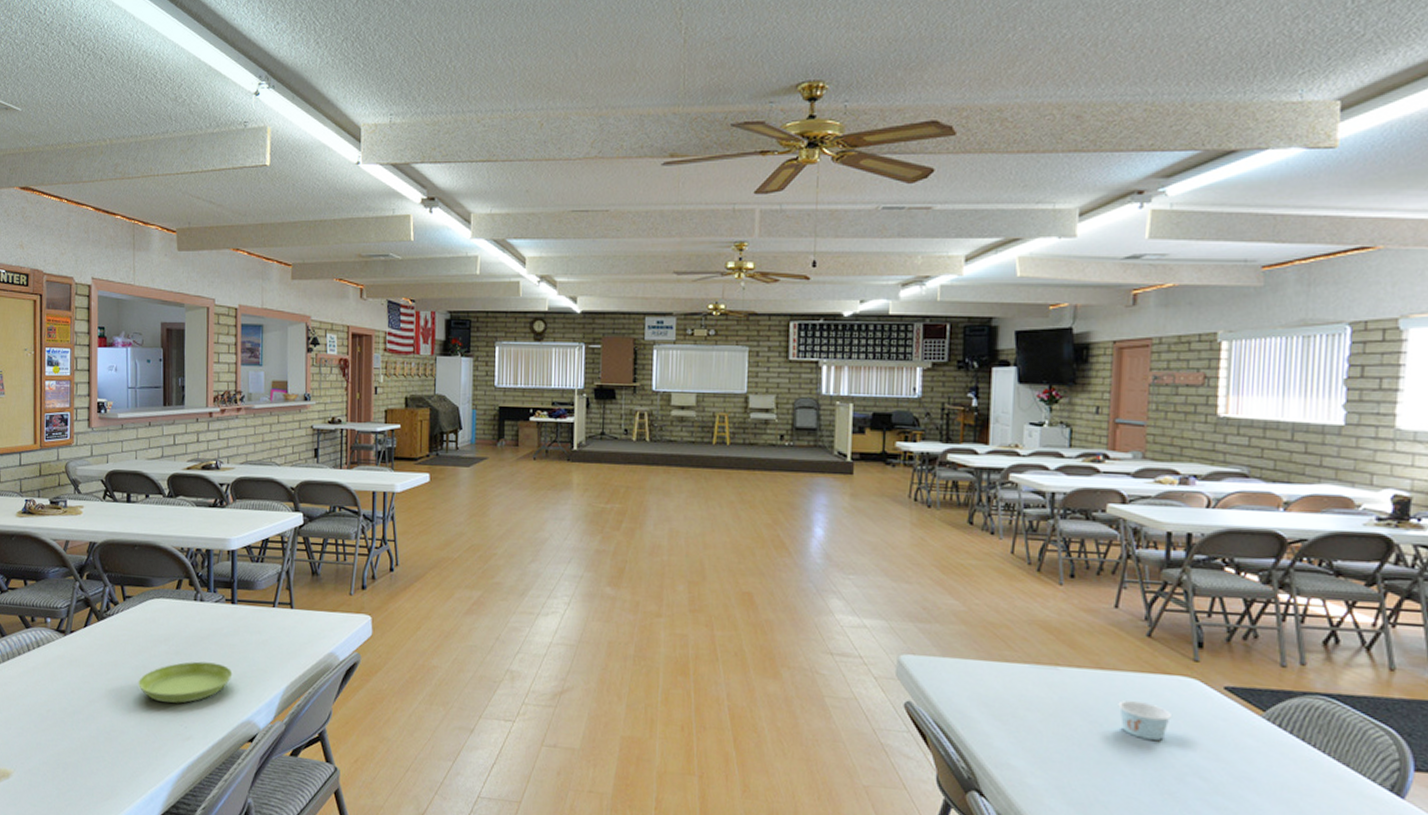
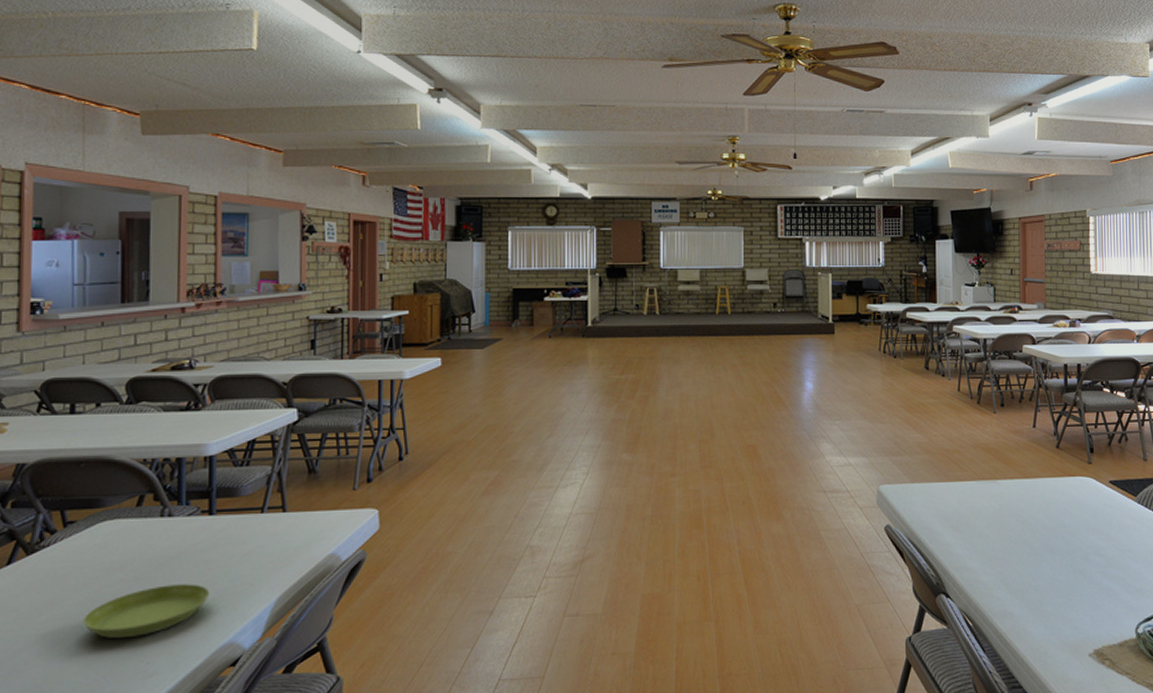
paper cup: present [1118,700,1171,740] -> none [1040,501,1076,530]

